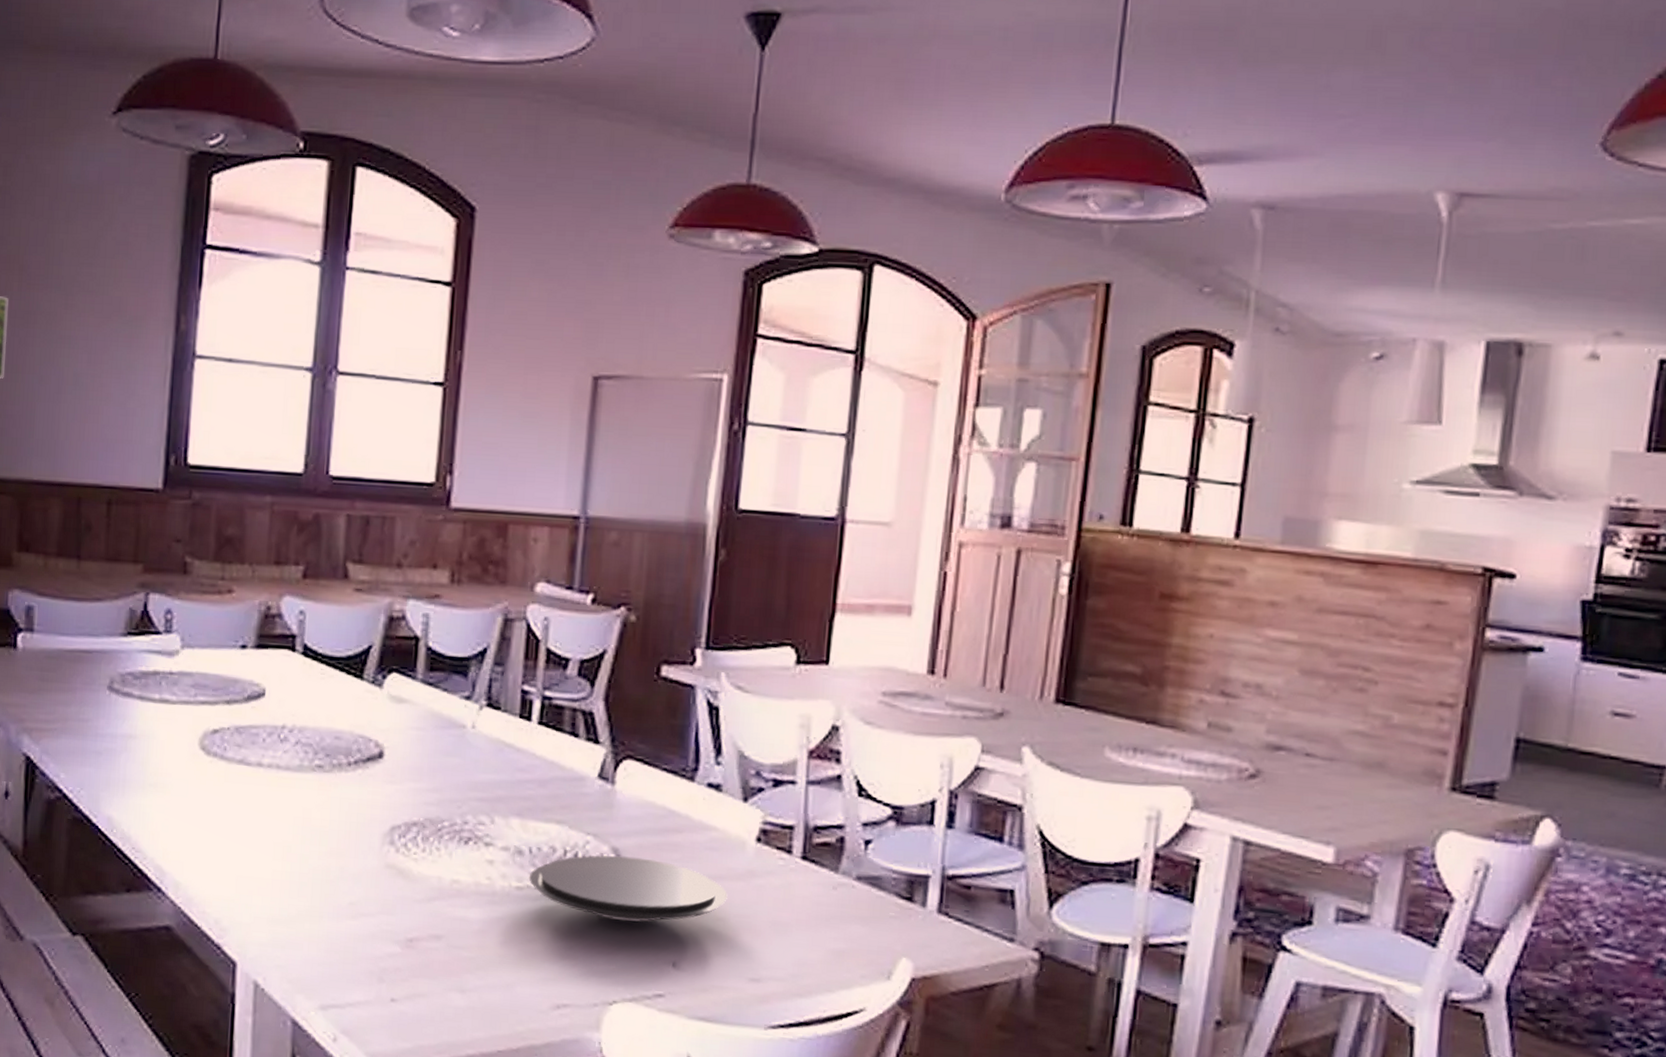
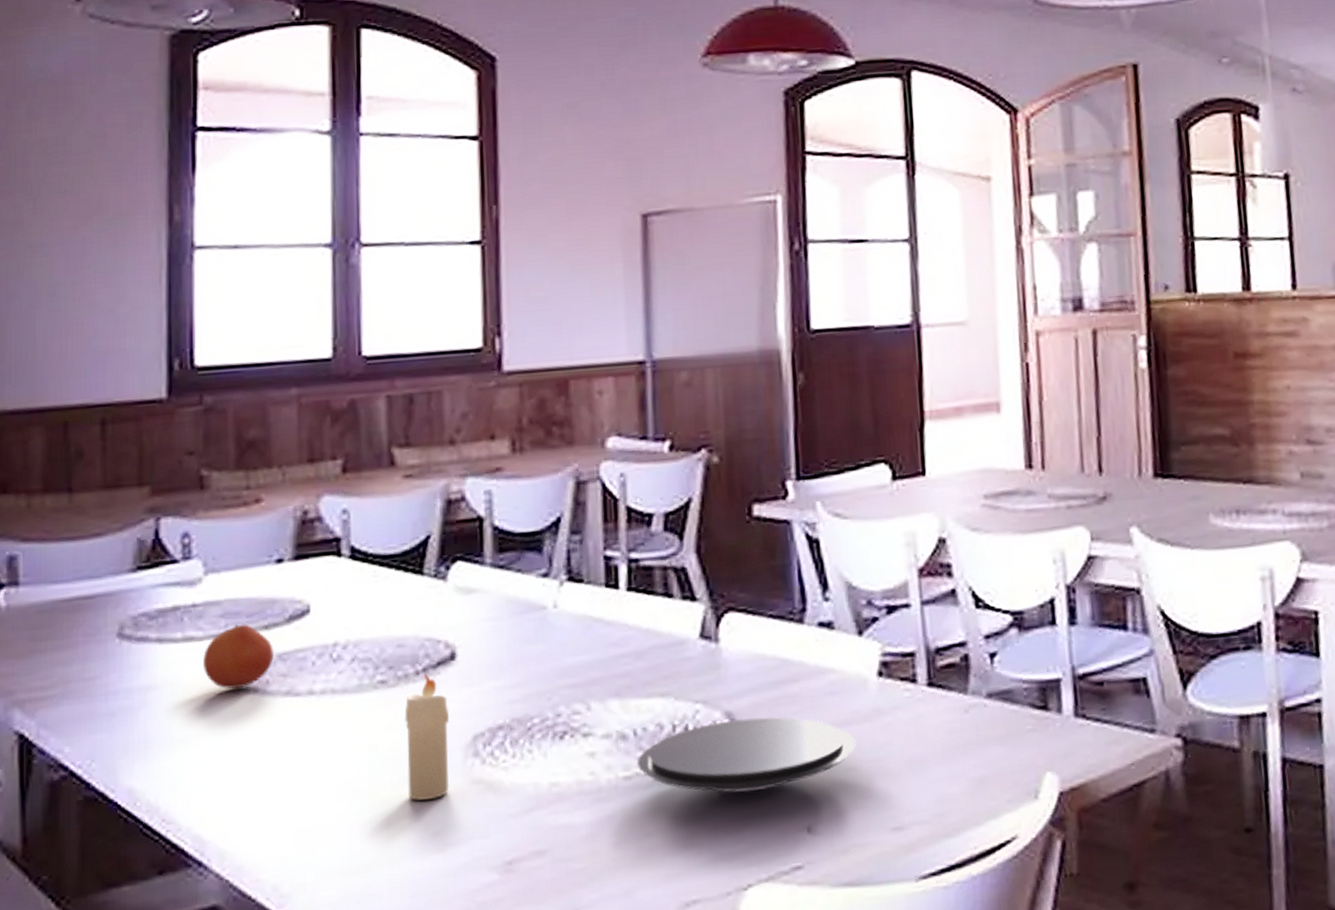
fruit: none [174,695,233,750] -> present [203,624,275,689]
candle: none [332,765,373,874] -> present [404,672,450,801]

